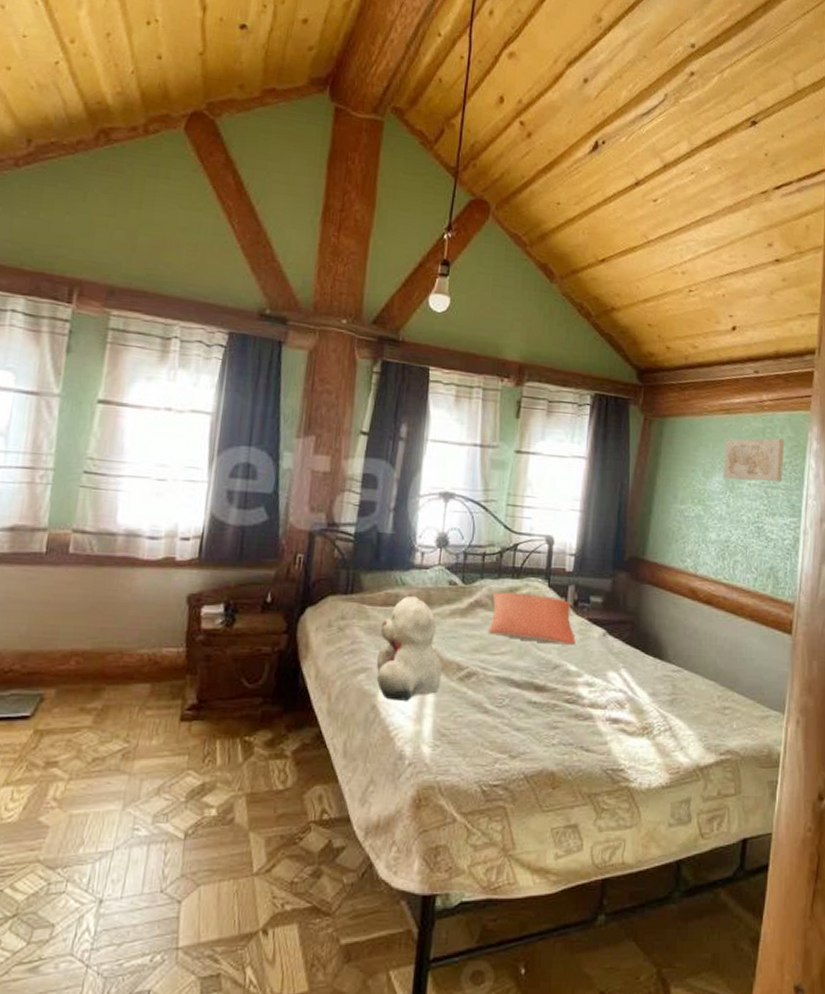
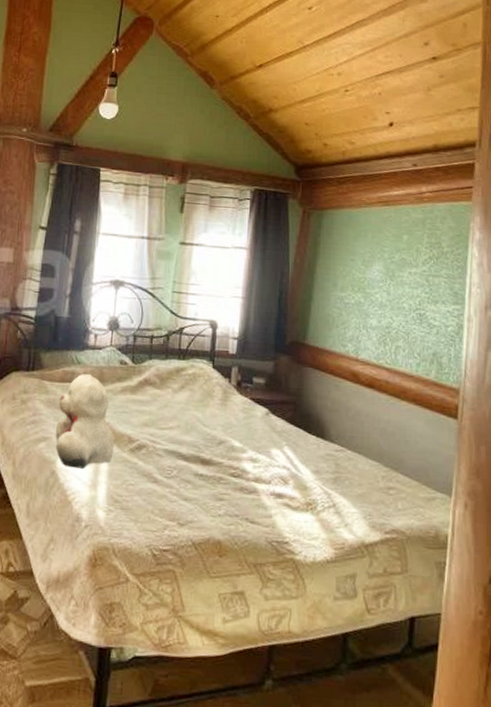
pillow: present [488,591,576,645] -> none [157,371,239,423]
wall art: present [723,438,785,482] -> none [382,228,446,270]

